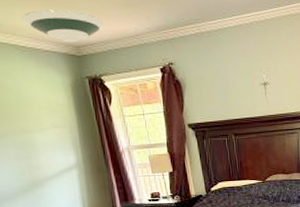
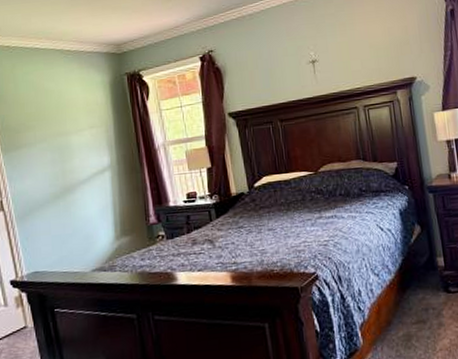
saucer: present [22,9,104,43] -> none [69,11,145,42]

